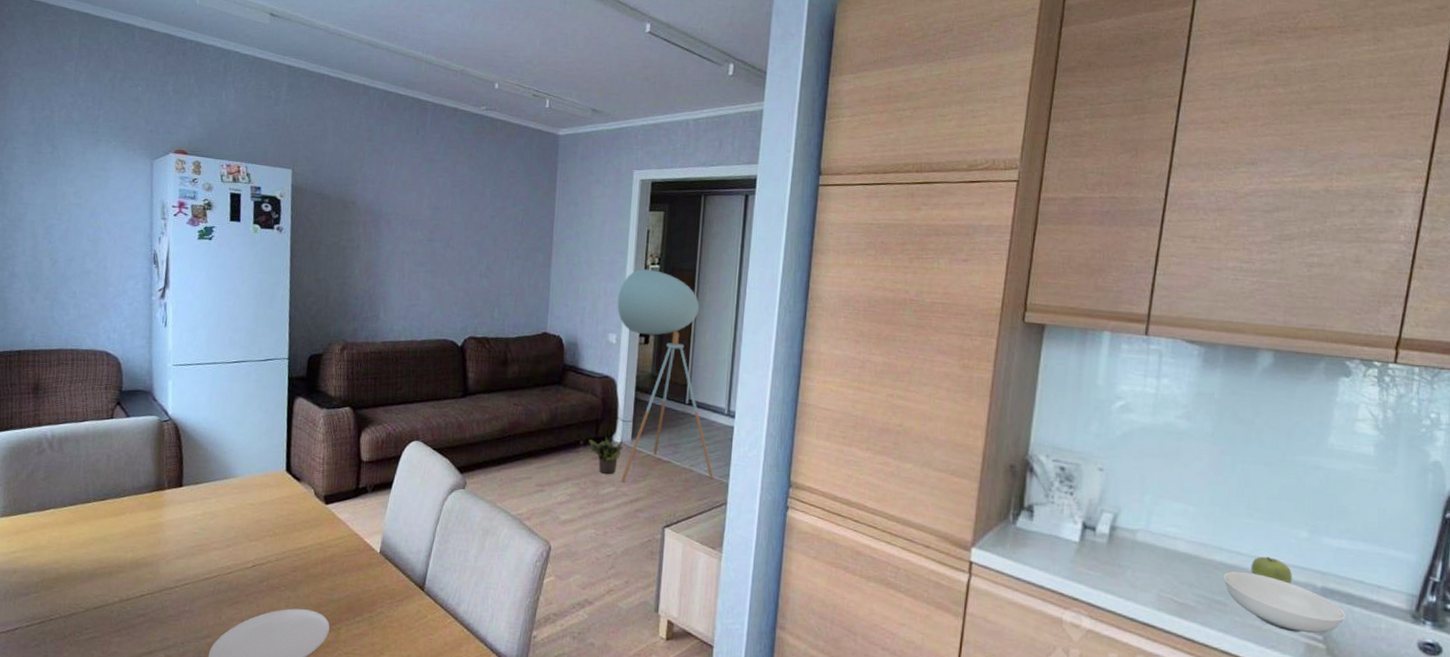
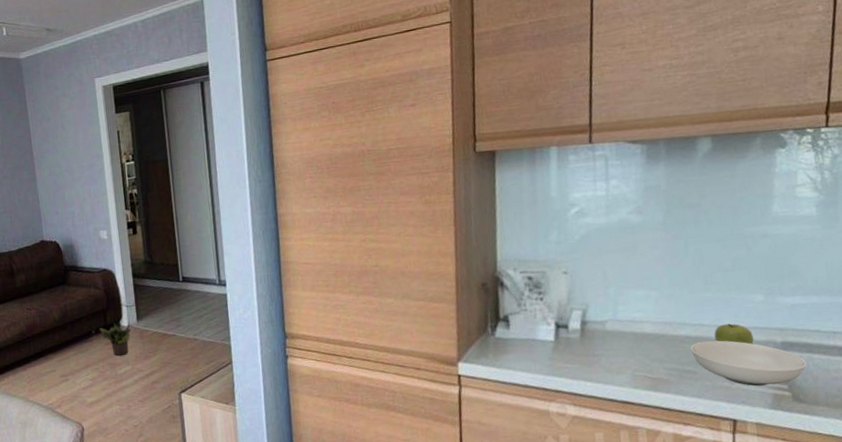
floor lamp: present [617,268,714,482] -> none [101,166,216,360]

